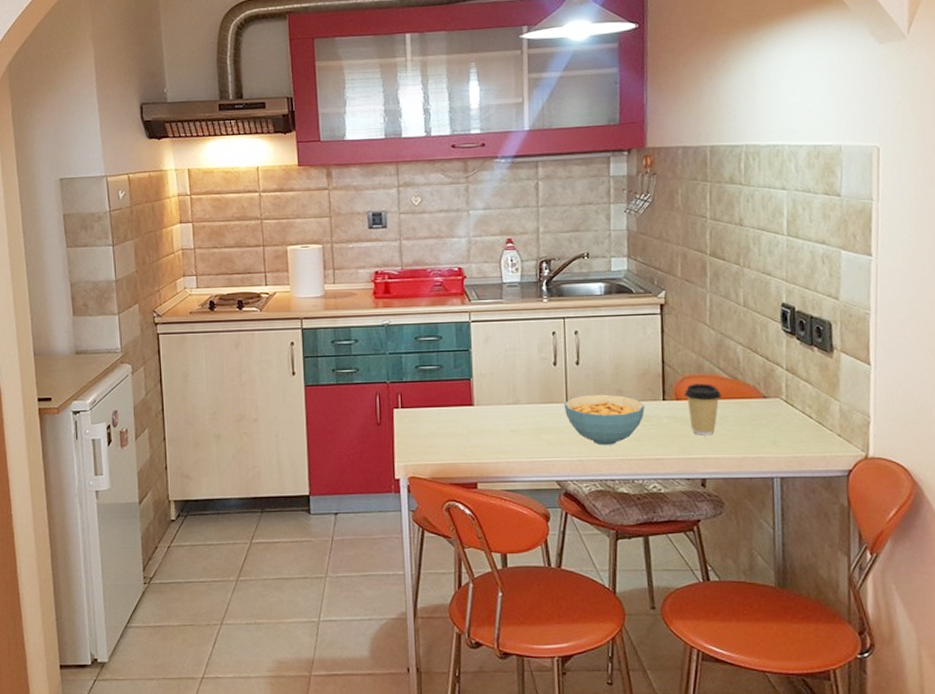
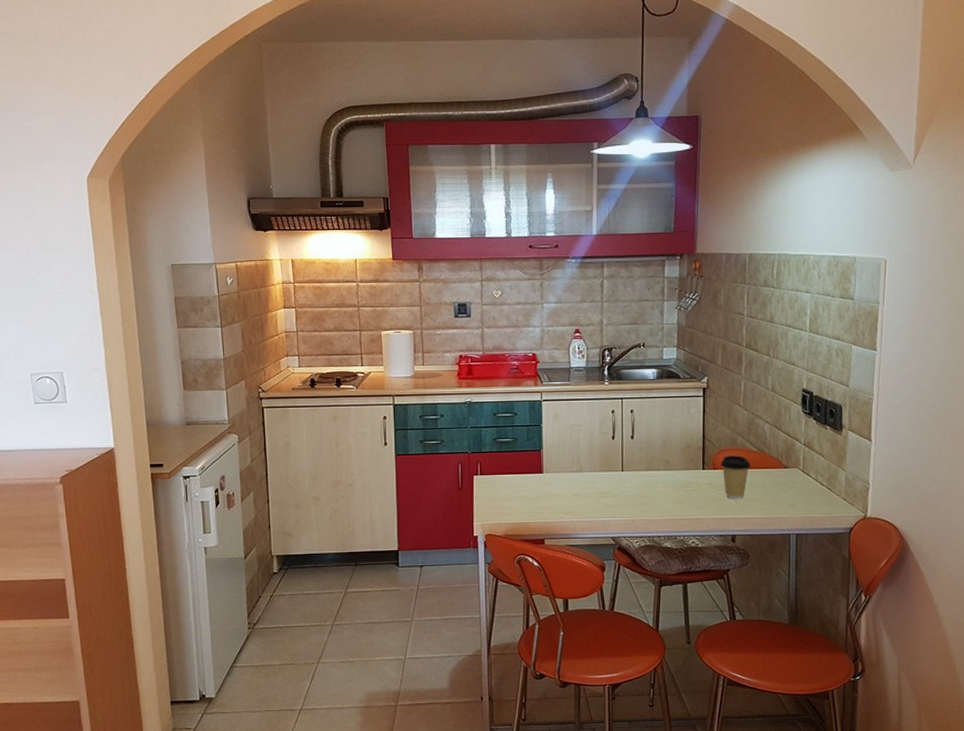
cereal bowl: present [564,394,646,446] -> none [620,464,688,507]

